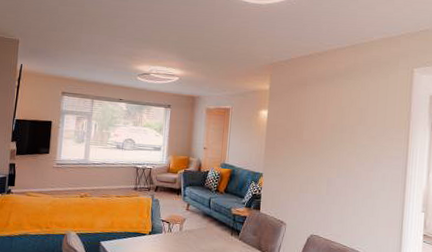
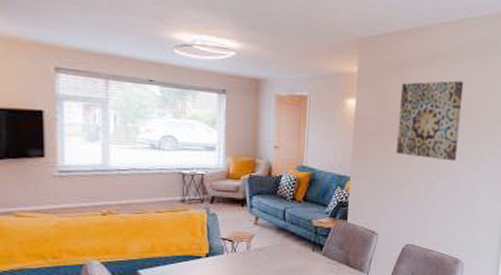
wall art: none [301,94,359,163] -> present [395,80,464,161]

